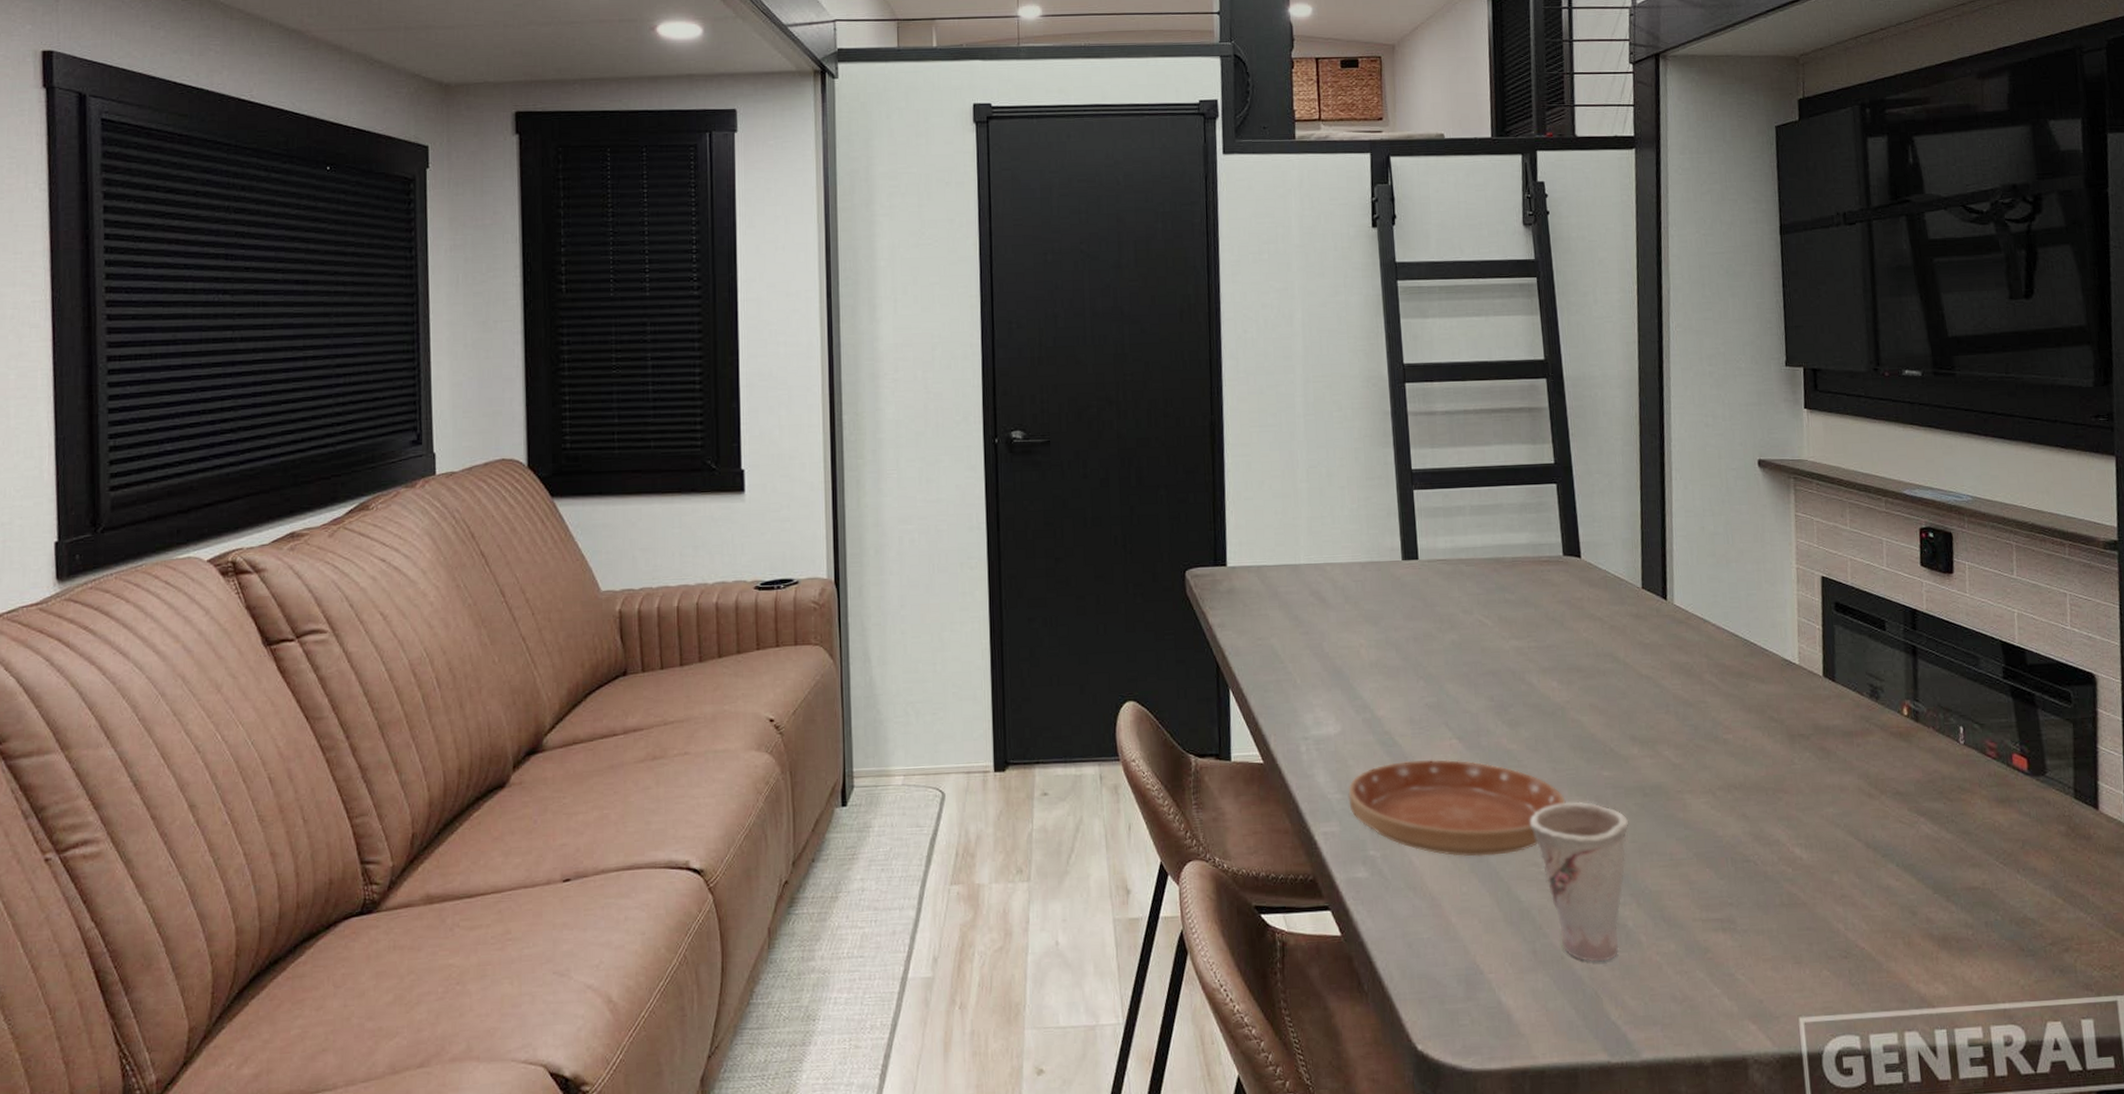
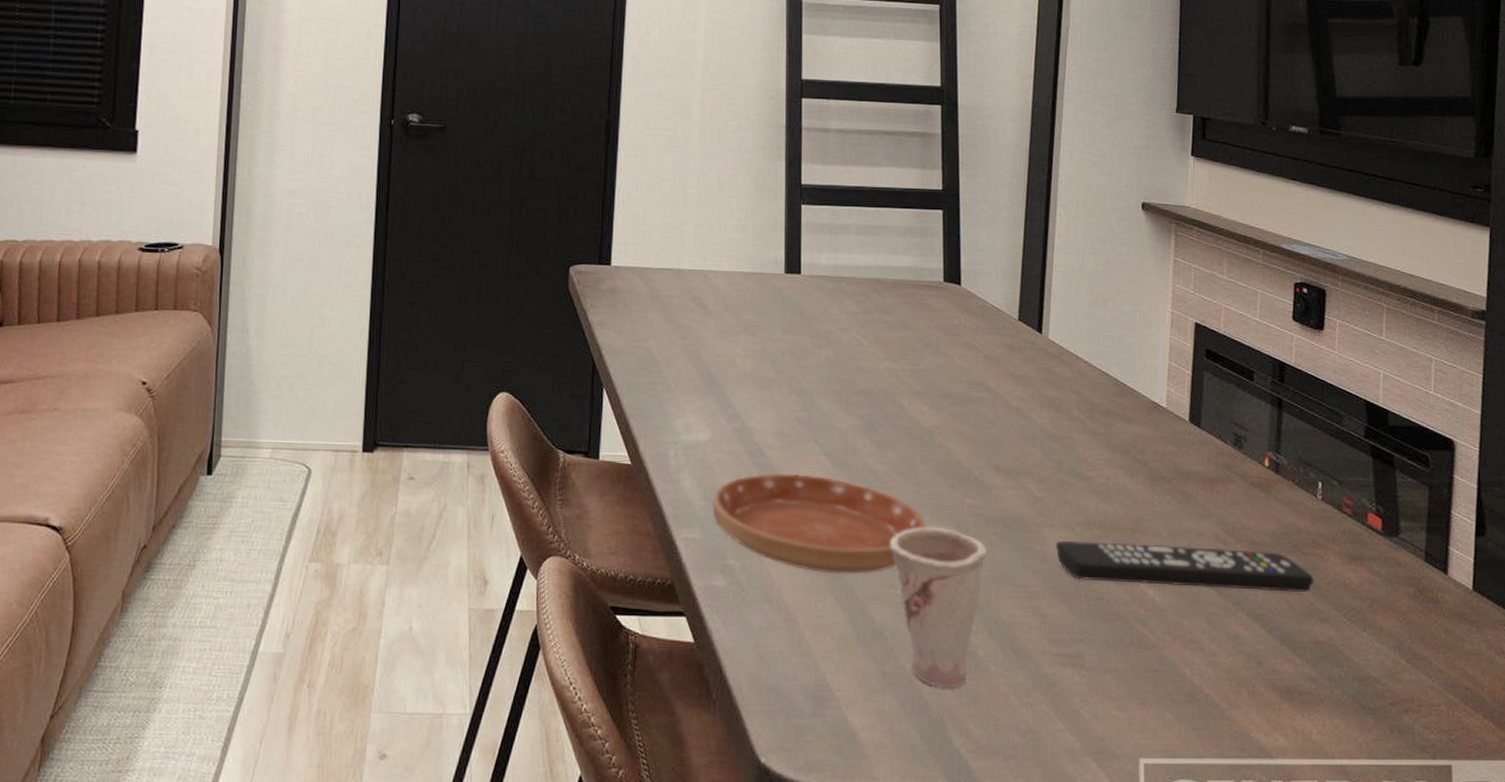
remote control: none [1696,800,1963,844] -> present [1055,541,1315,593]

